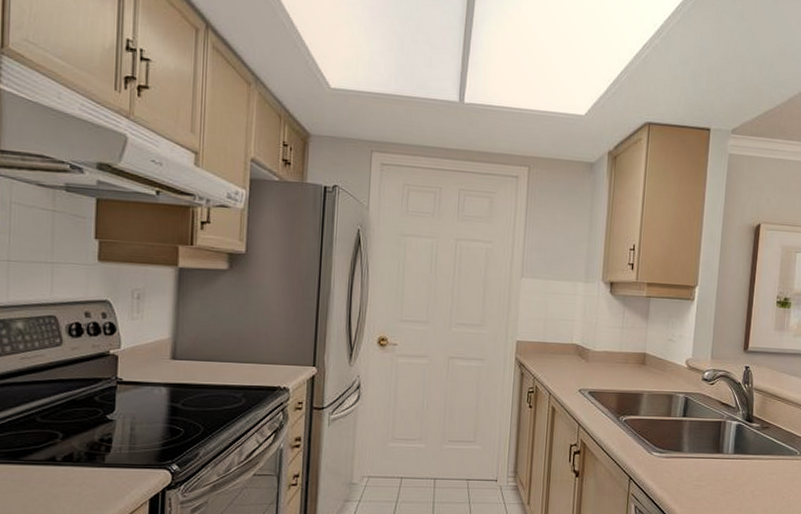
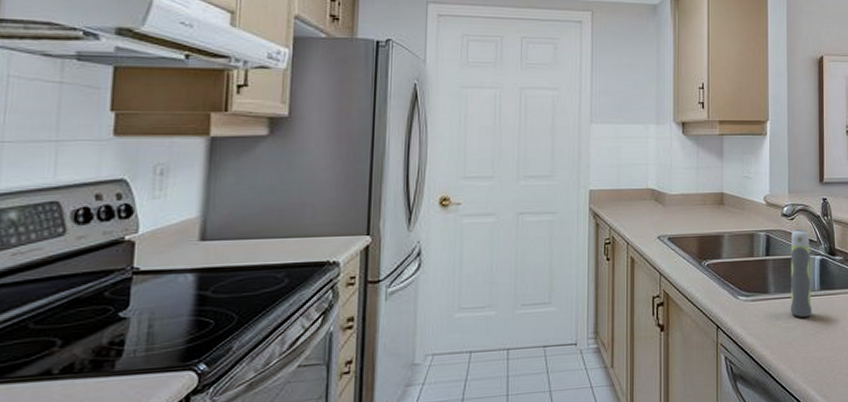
spray bottle: none [702,395,729,477] -> present [790,230,812,317]

